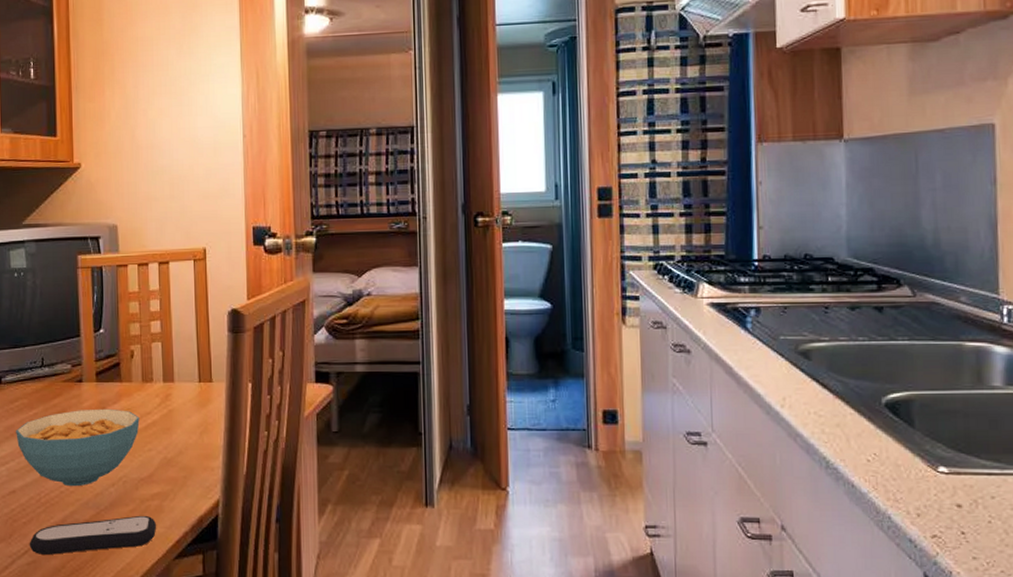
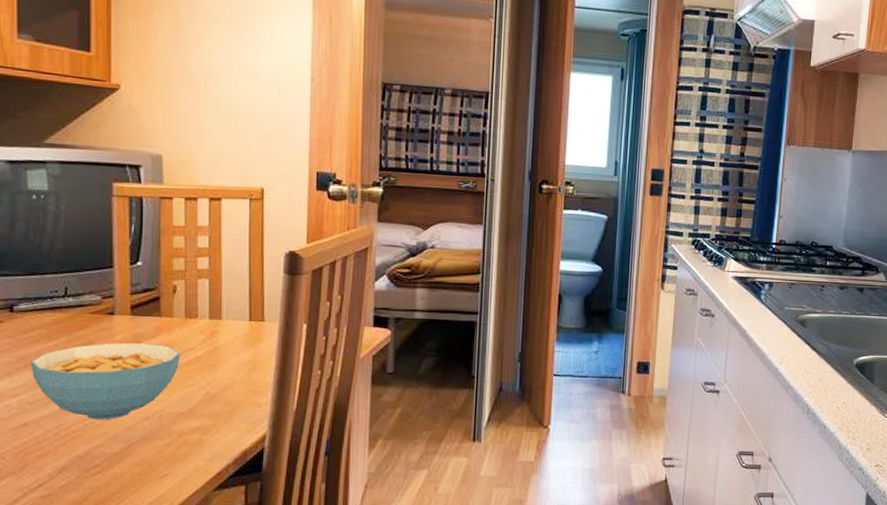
remote control: present [29,515,157,555] -> none [44,448,196,488]

